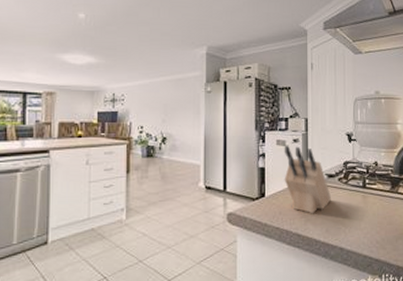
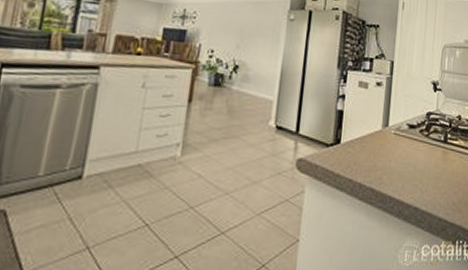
knife block: present [284,145,332,214] -> none [362,88,411,168]

